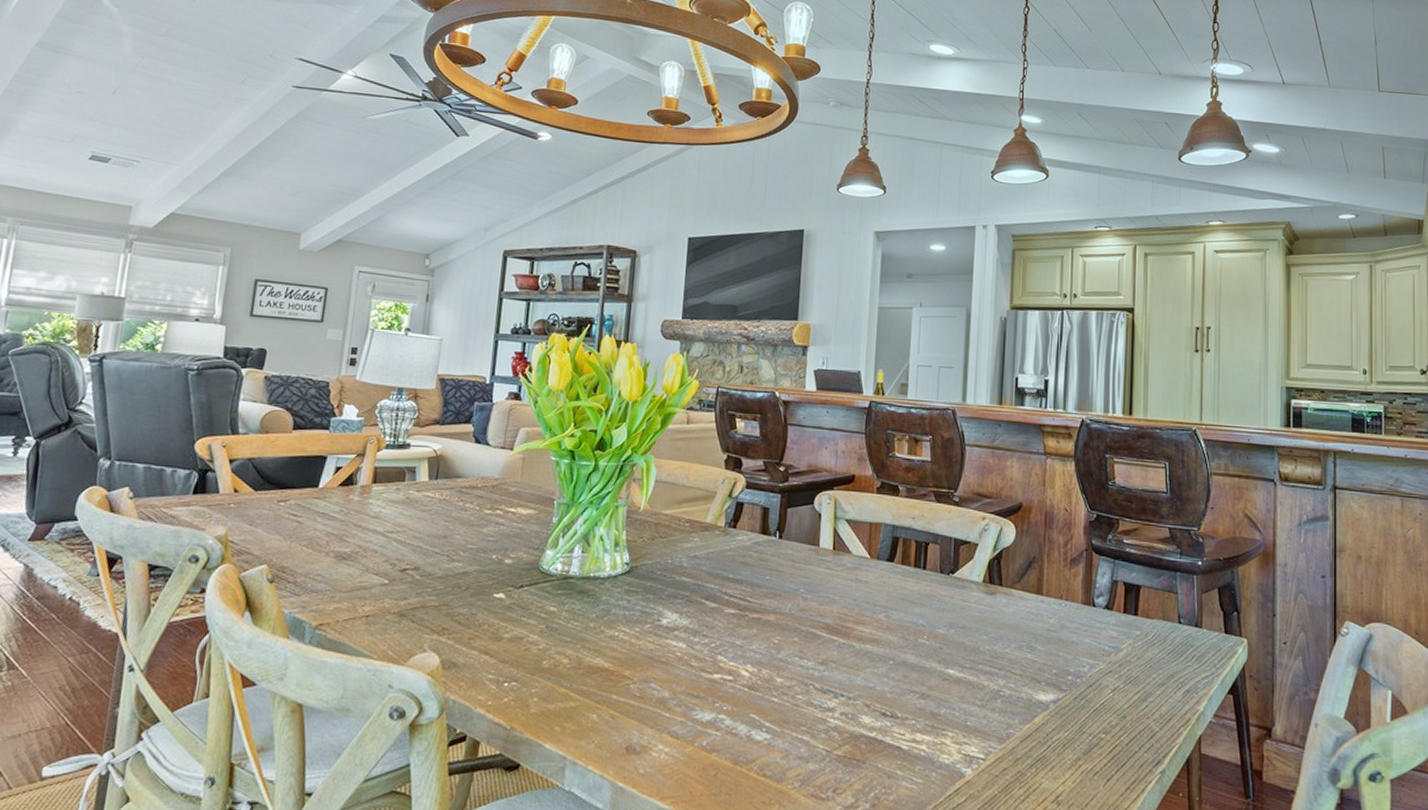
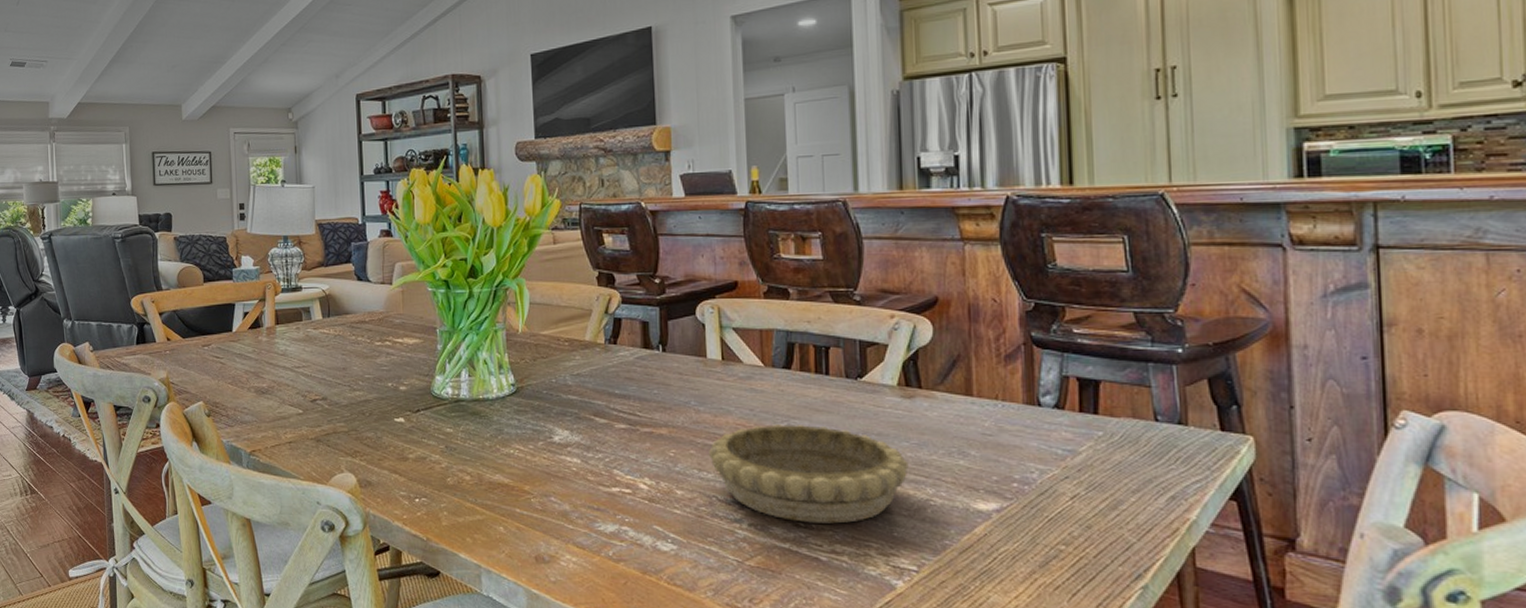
decorative bowl: none [810,615,986,713] -> present [708,425,909,524]

